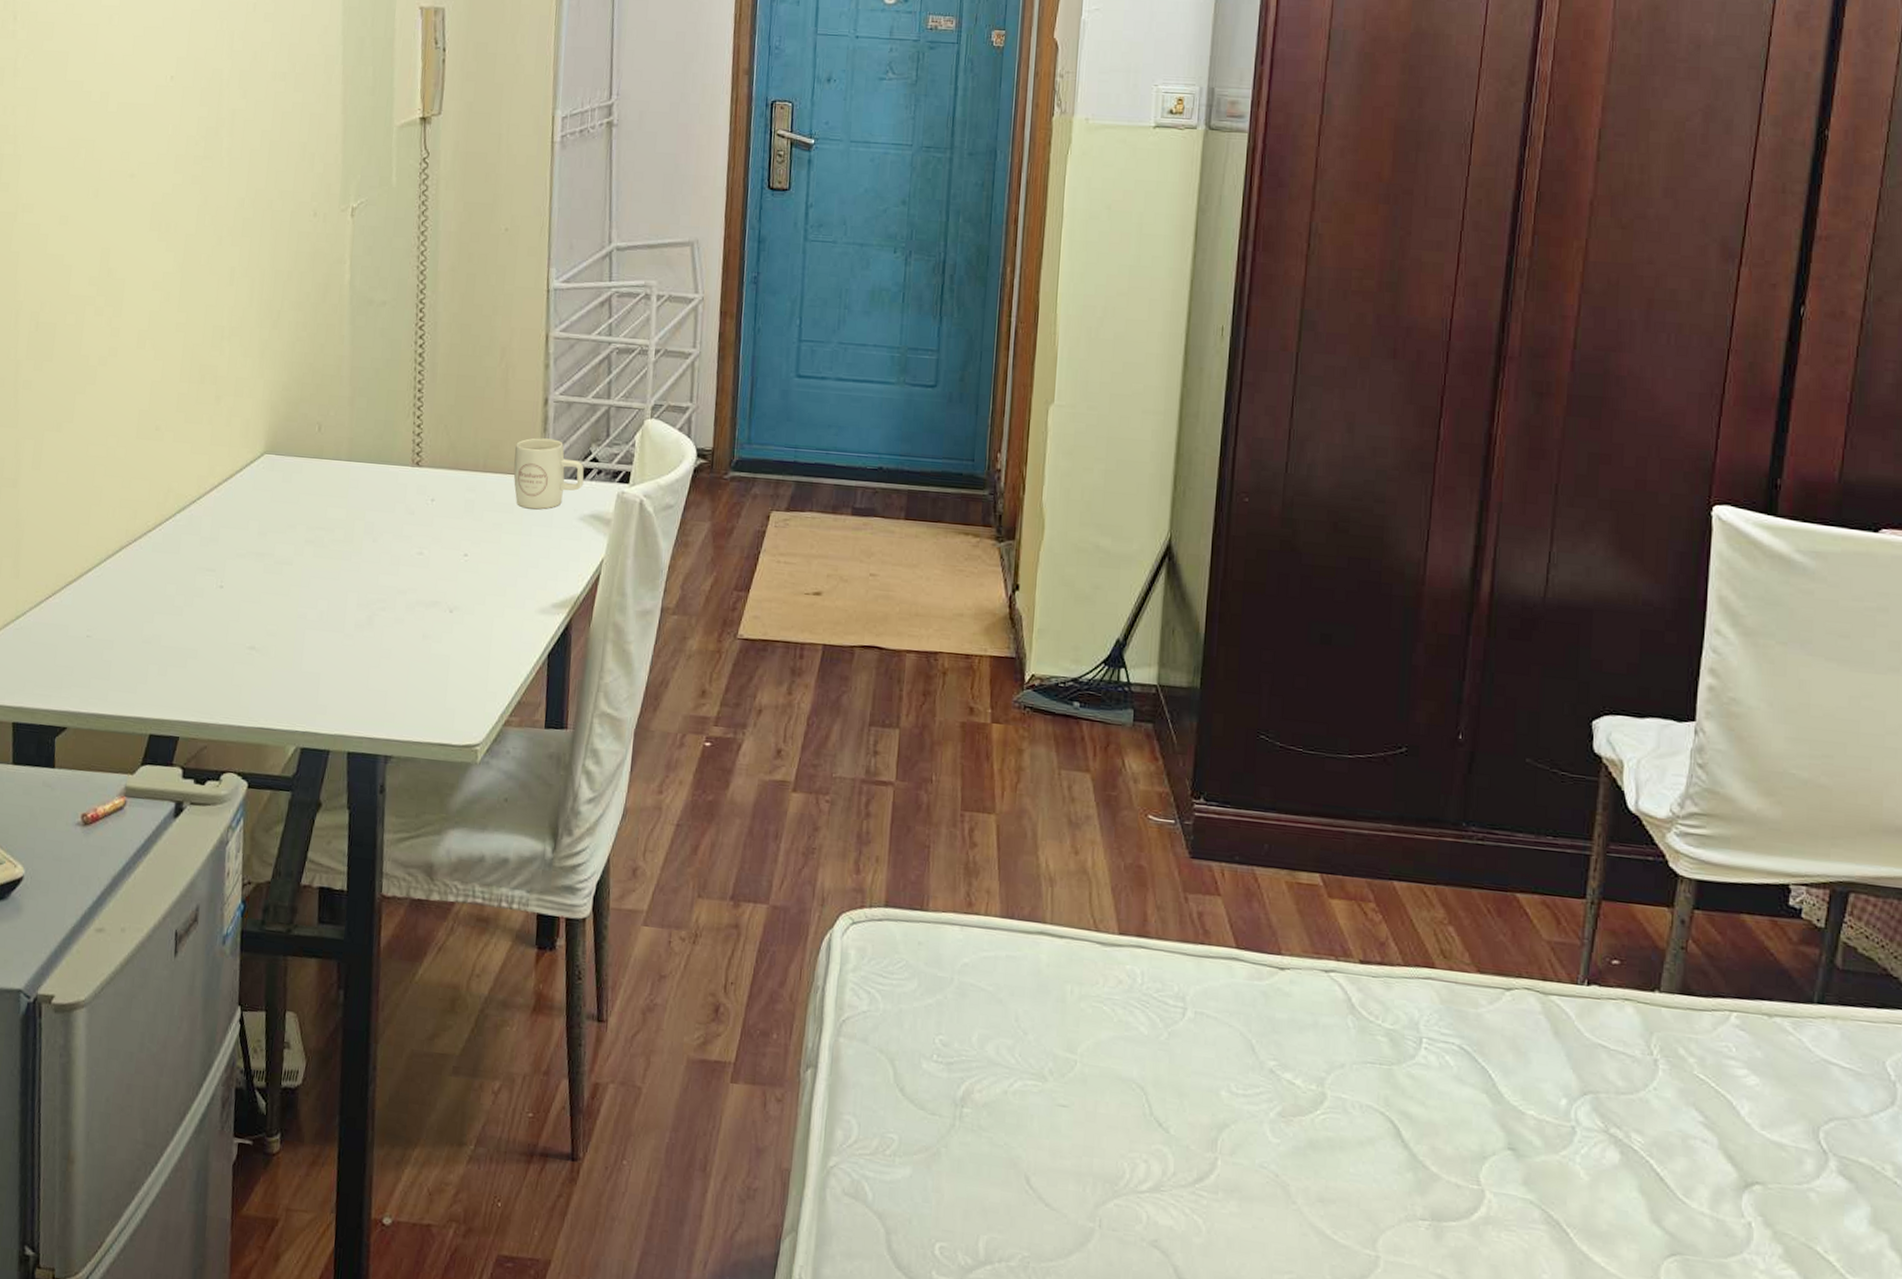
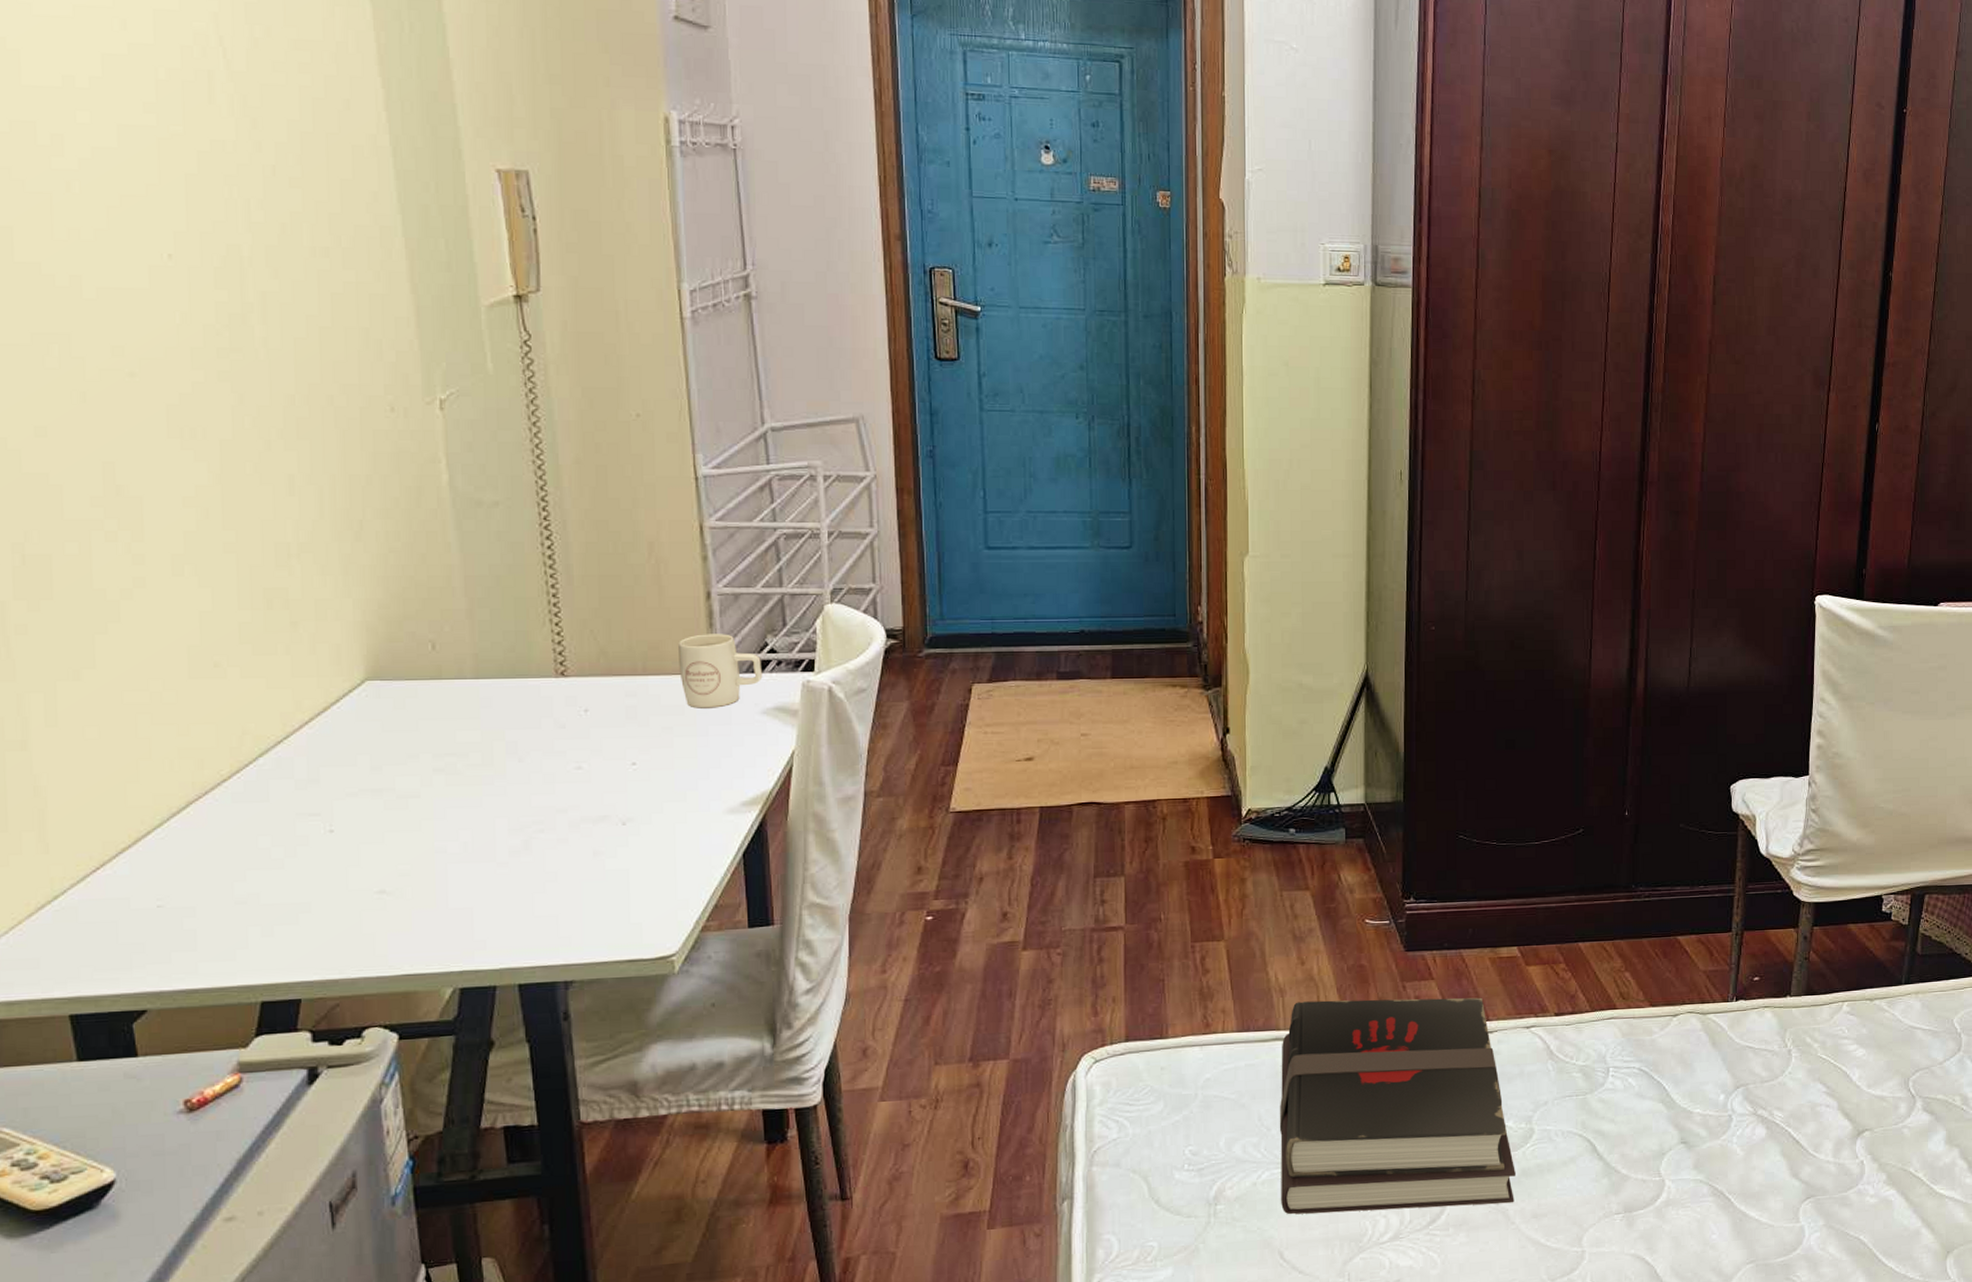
hardback book: none [1032,895,1301,1178] -> present [1280,997,1515,1215]

